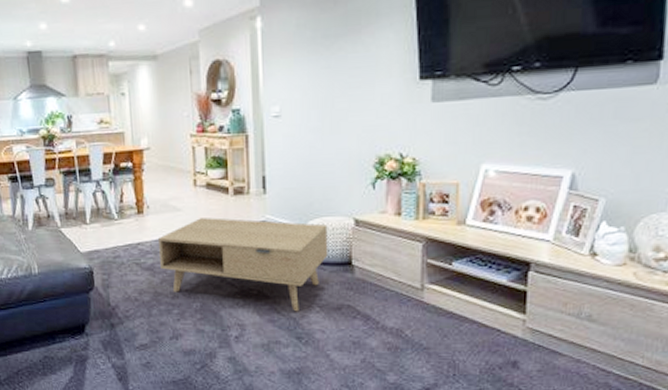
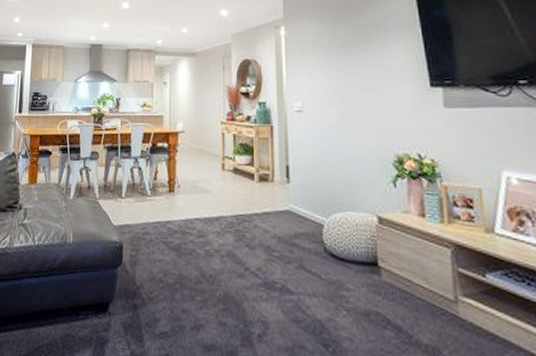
coffee table: present [158,218,328,312] -> none [187,202,353,314]

